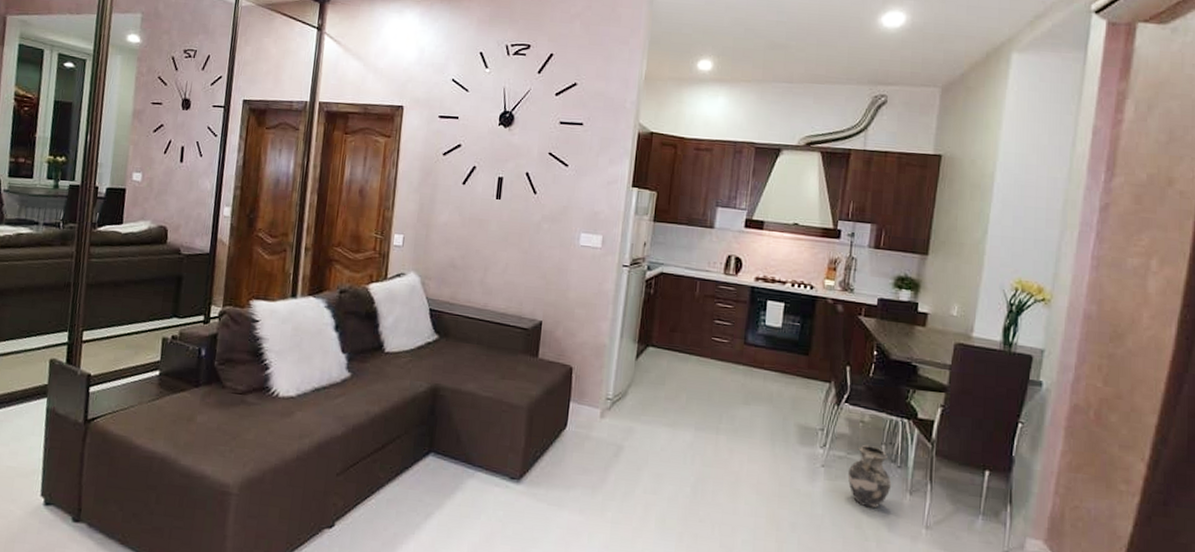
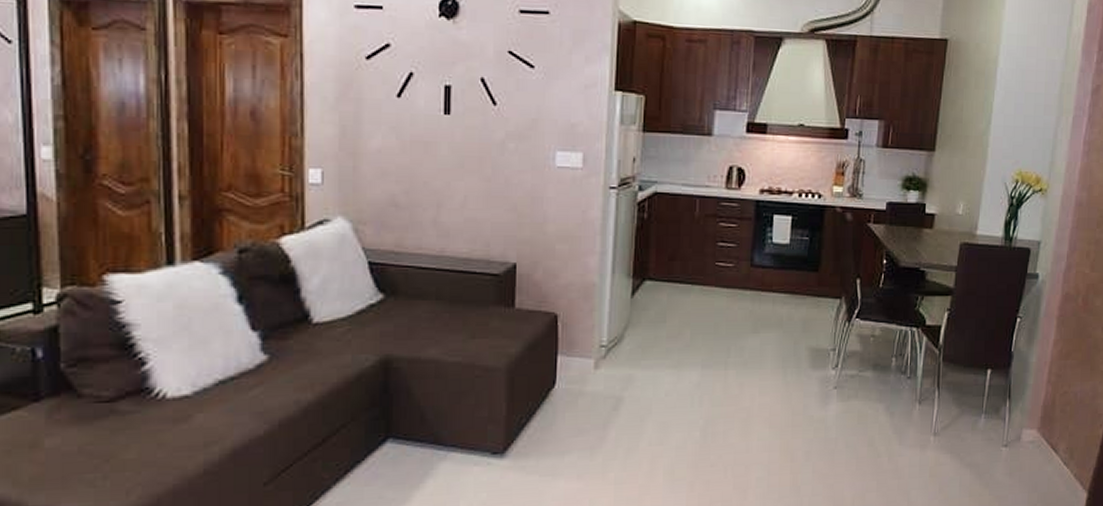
ceramic jug: present [847,445,892,508] -> none [859,360,902,424]

